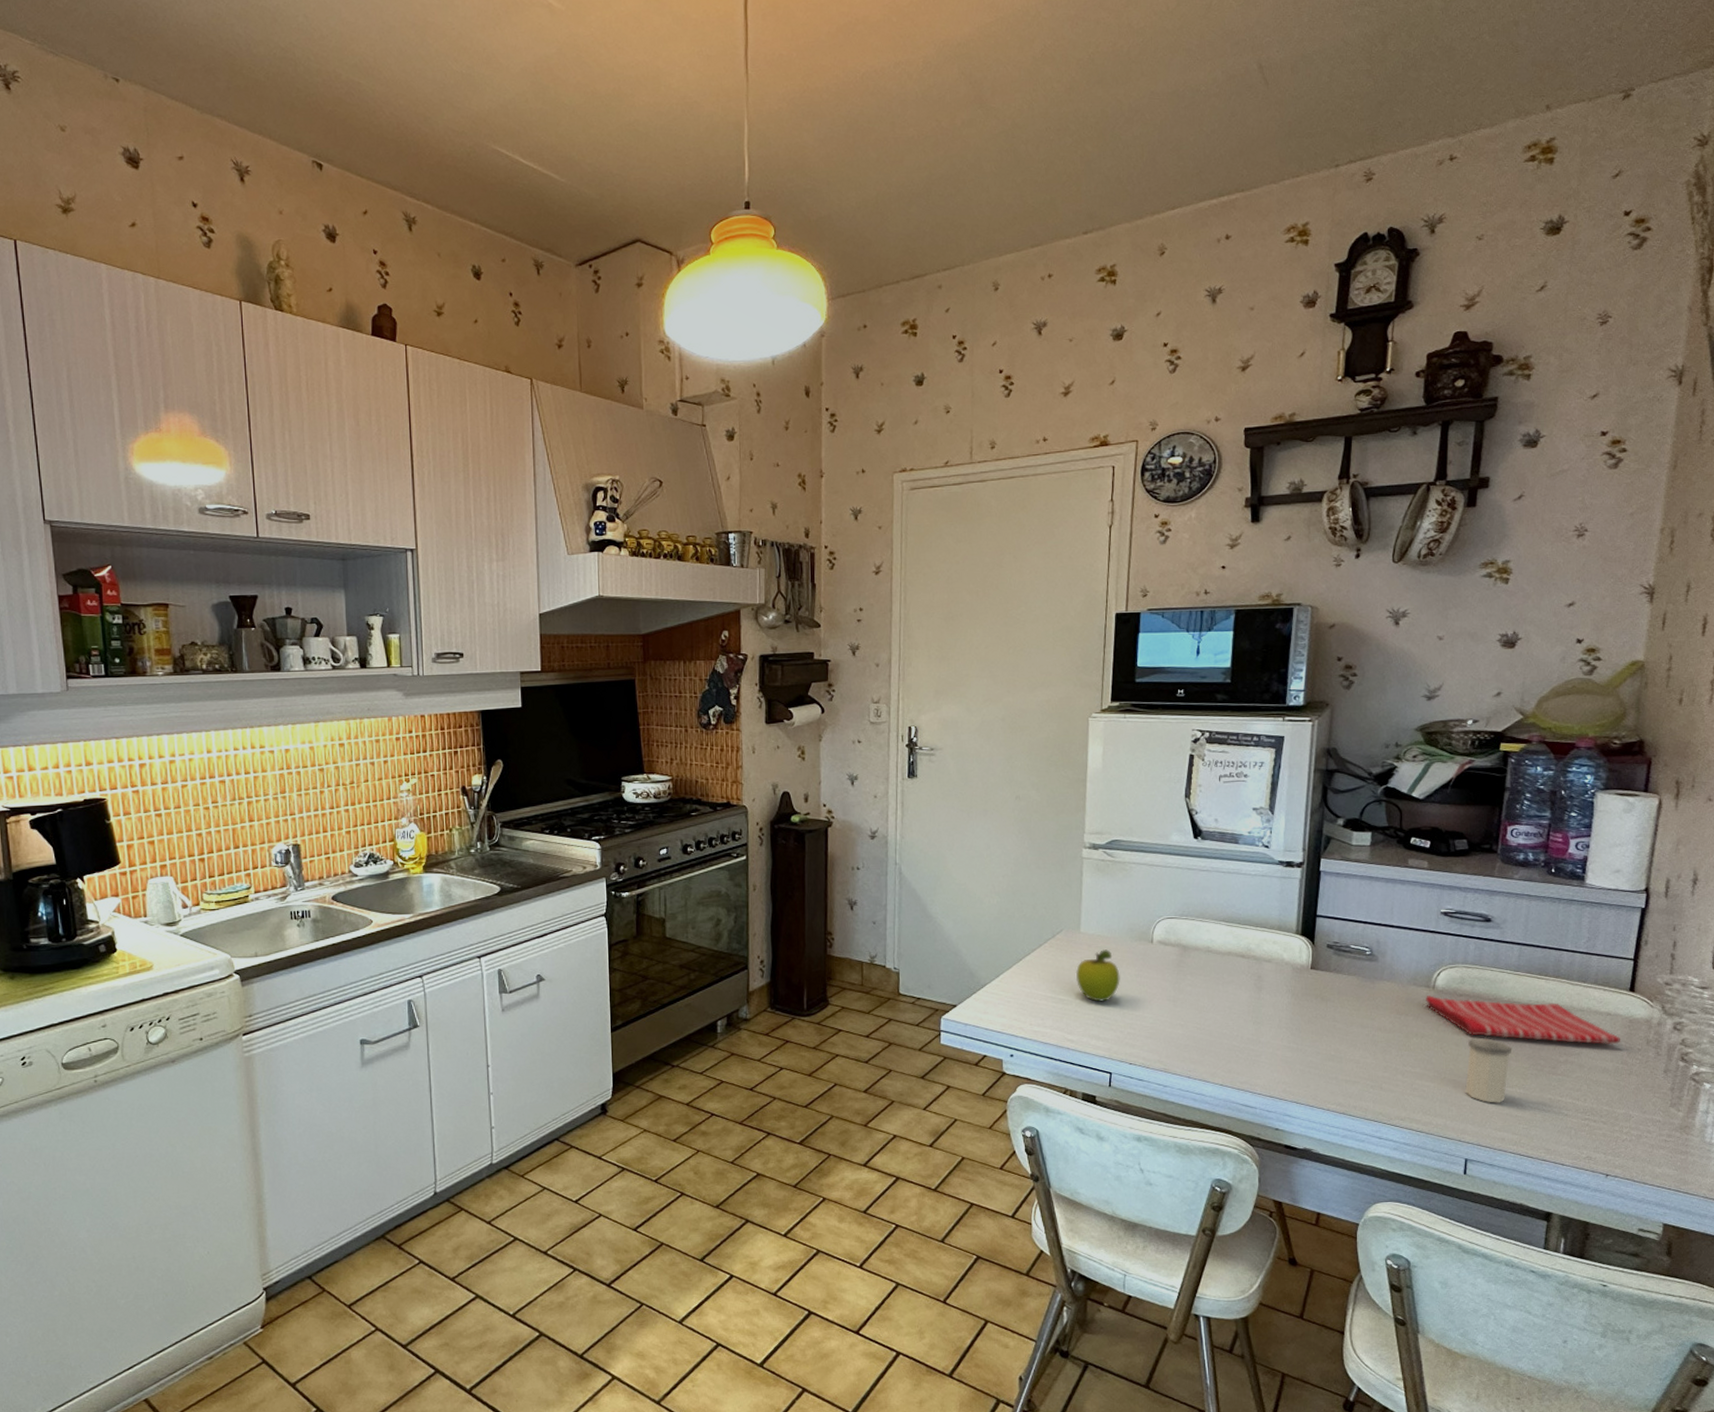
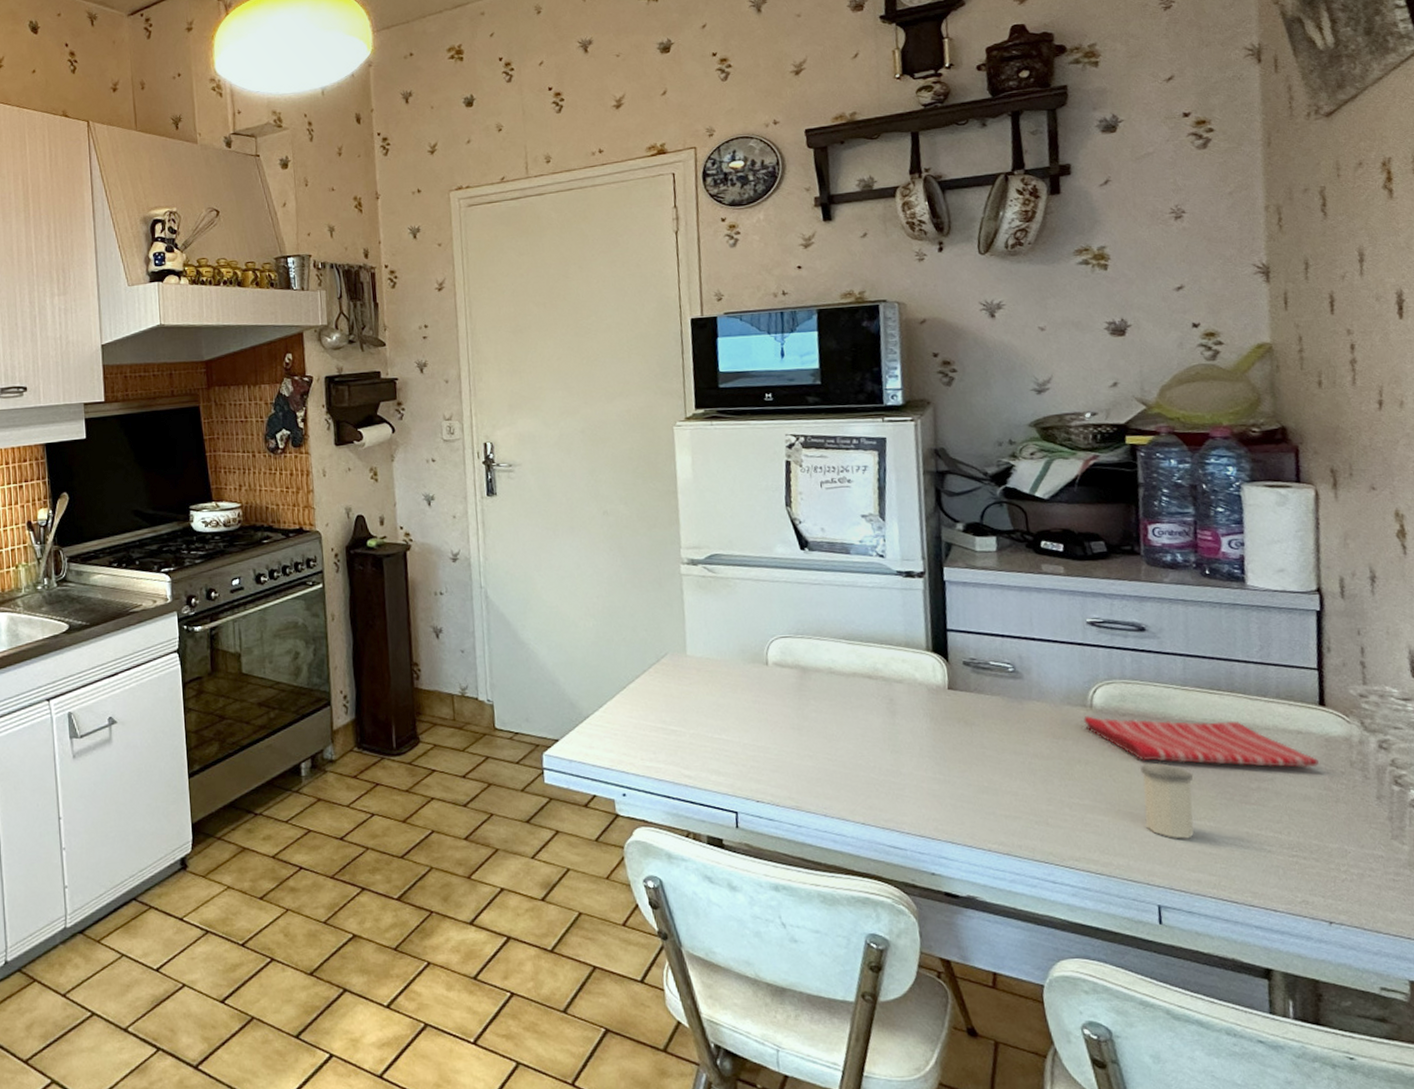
fruit: present [1075,949,1120,1002] -> none [685,674,737,732]

